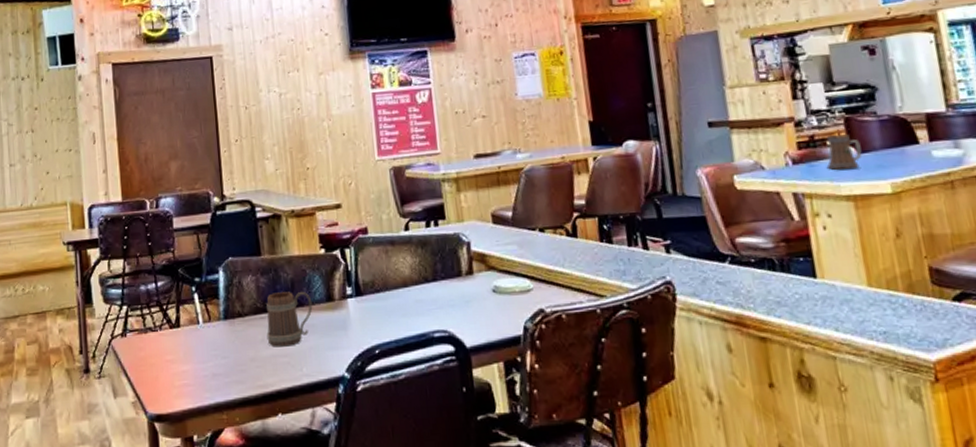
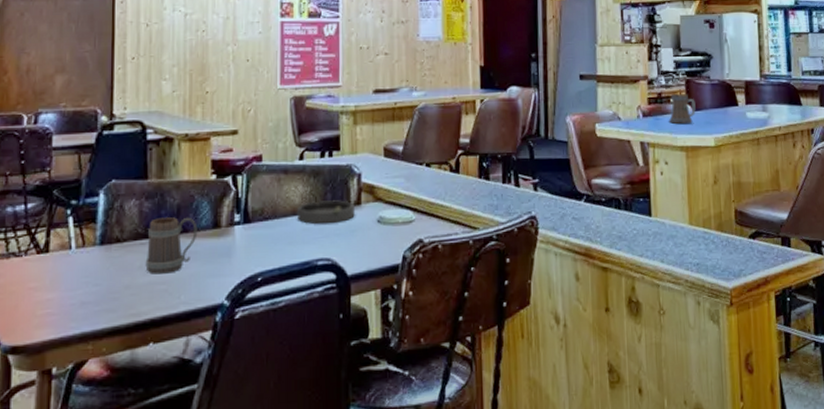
ashtray: none [408,269,469,296] -> present [297,200,356,225]

